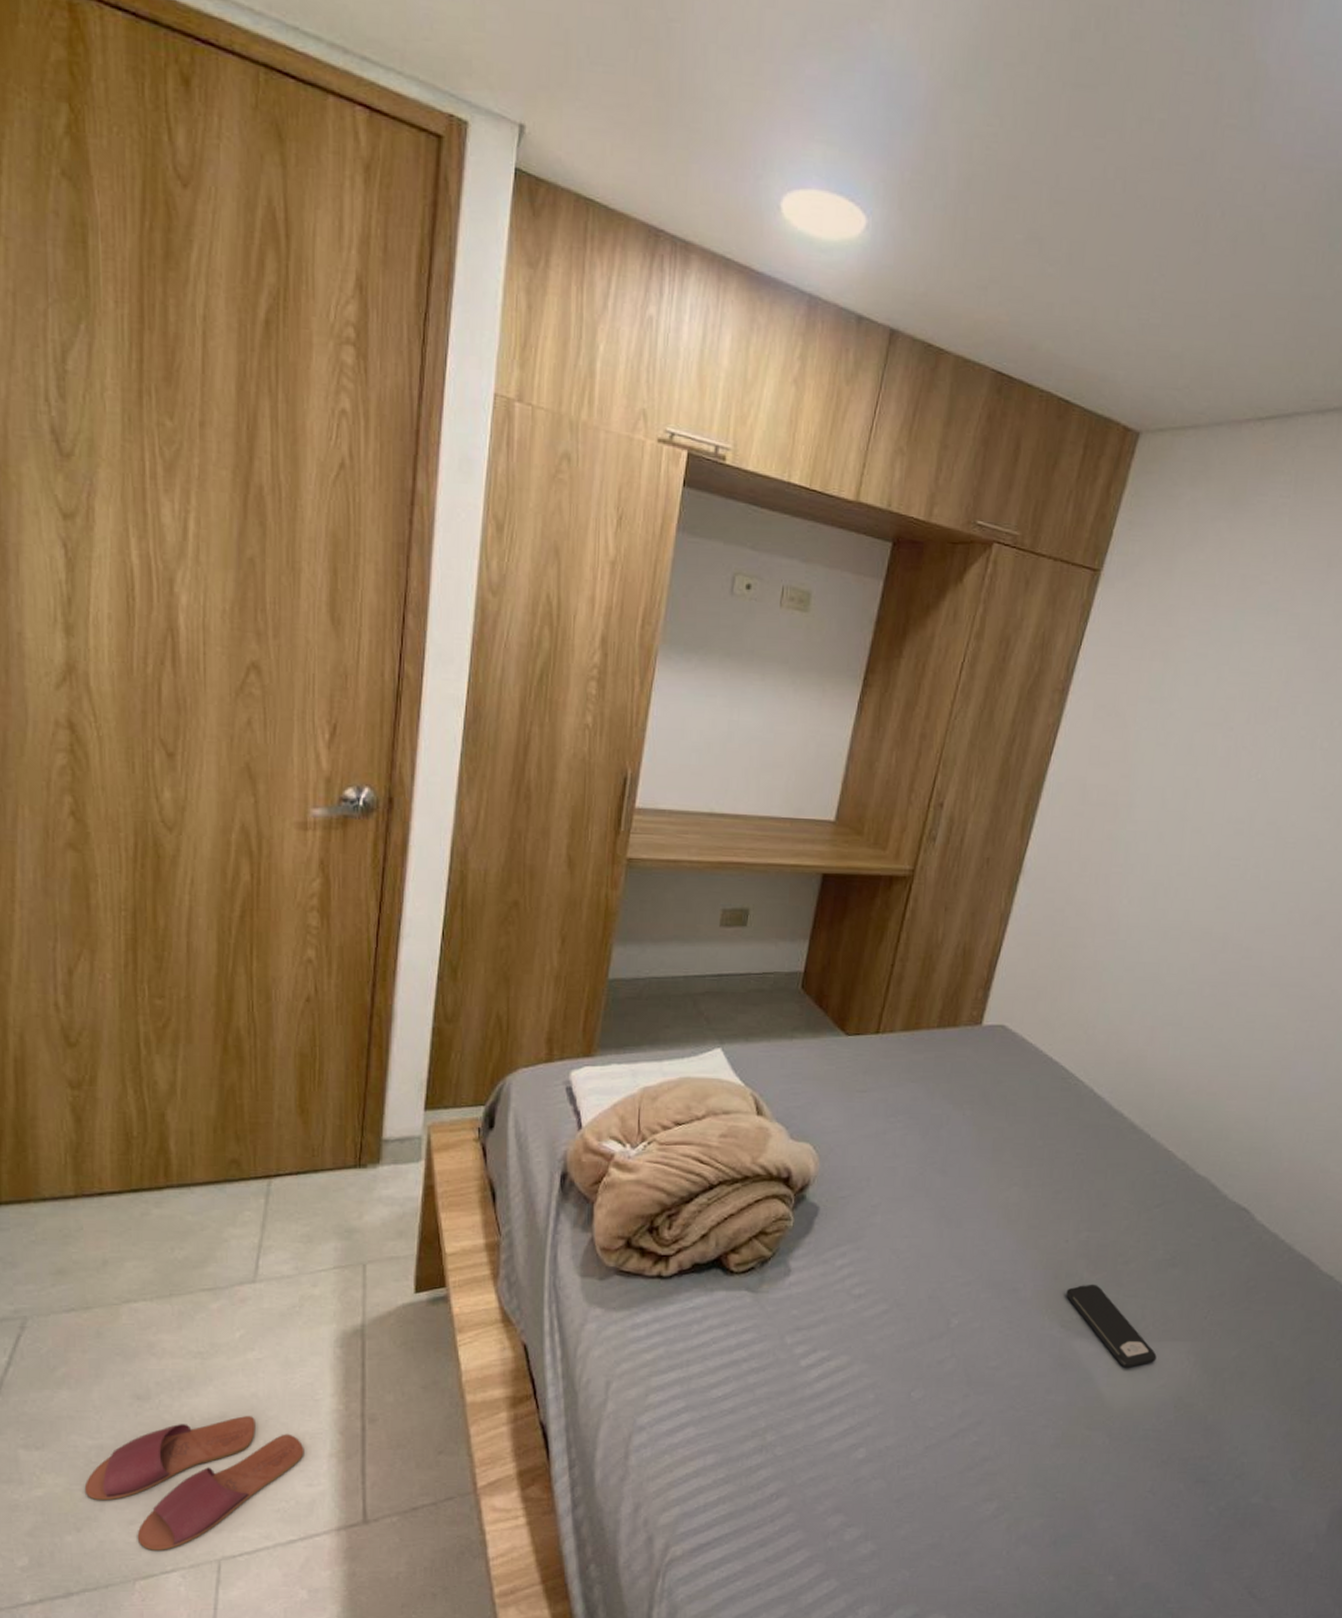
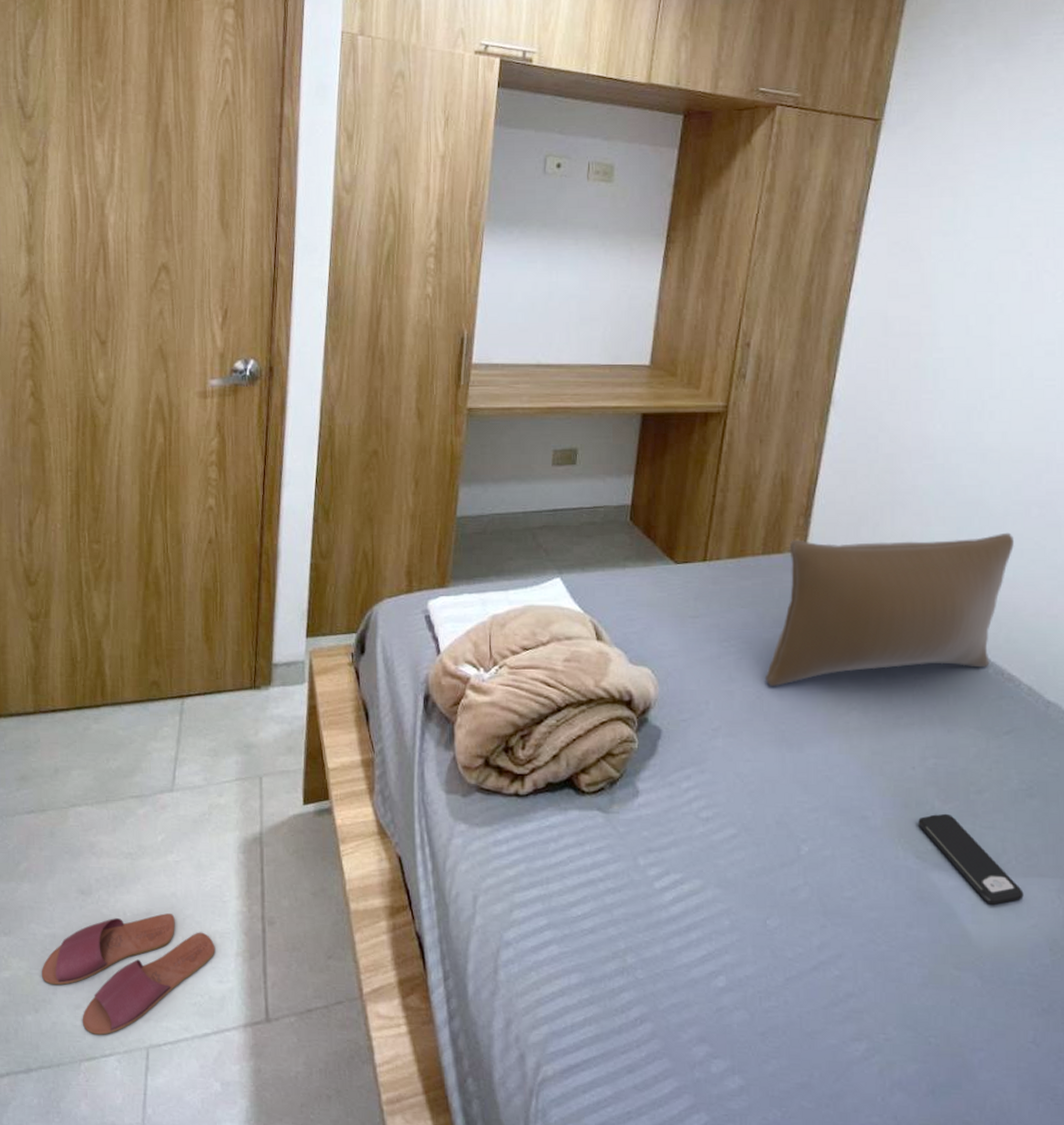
pillow: none [929,1011,1185,1162] -> present [764,532,1014,686]

